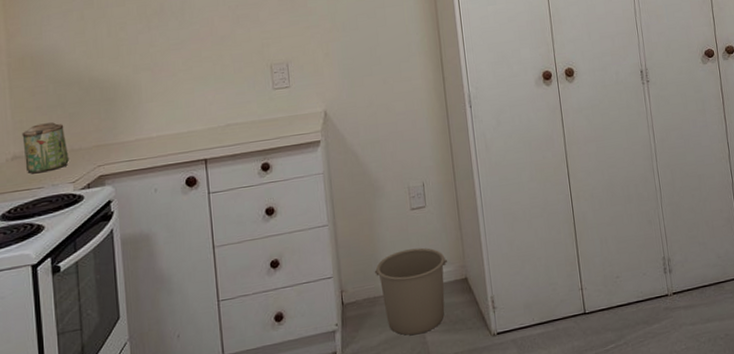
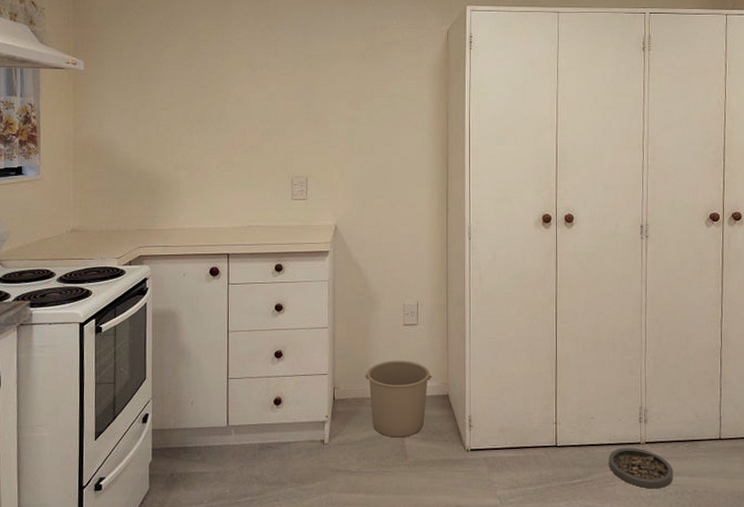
canister: present [22,122,69,174] -> none [80,205,116,246]
pet bowl: none [638,300,705,341] -> present [609,447,673,489]

